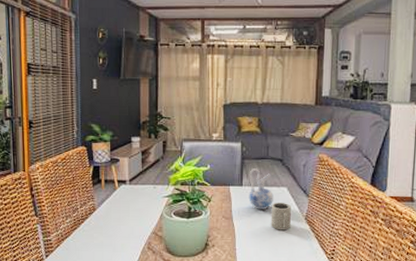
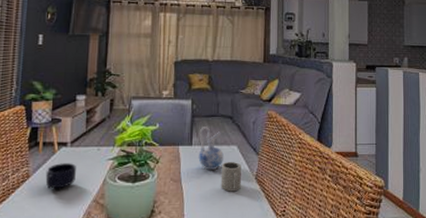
mug: none [109,199,136,221] -> present [45,163,76,189]

